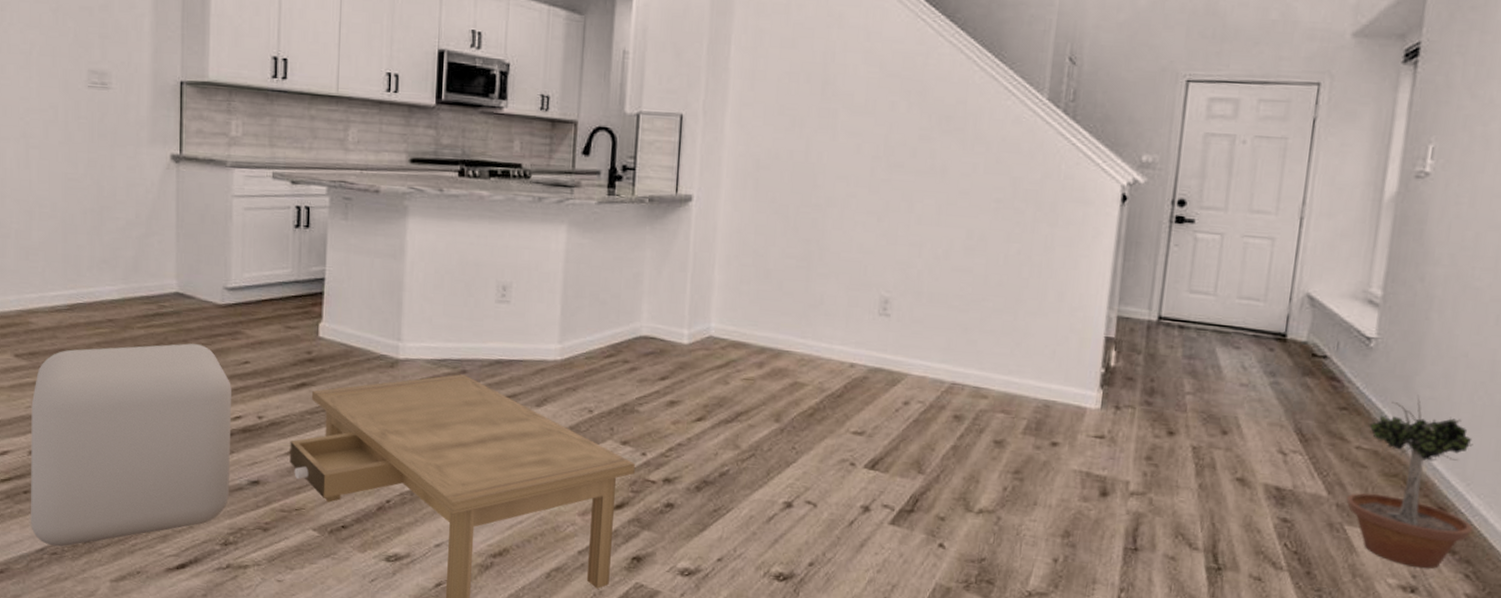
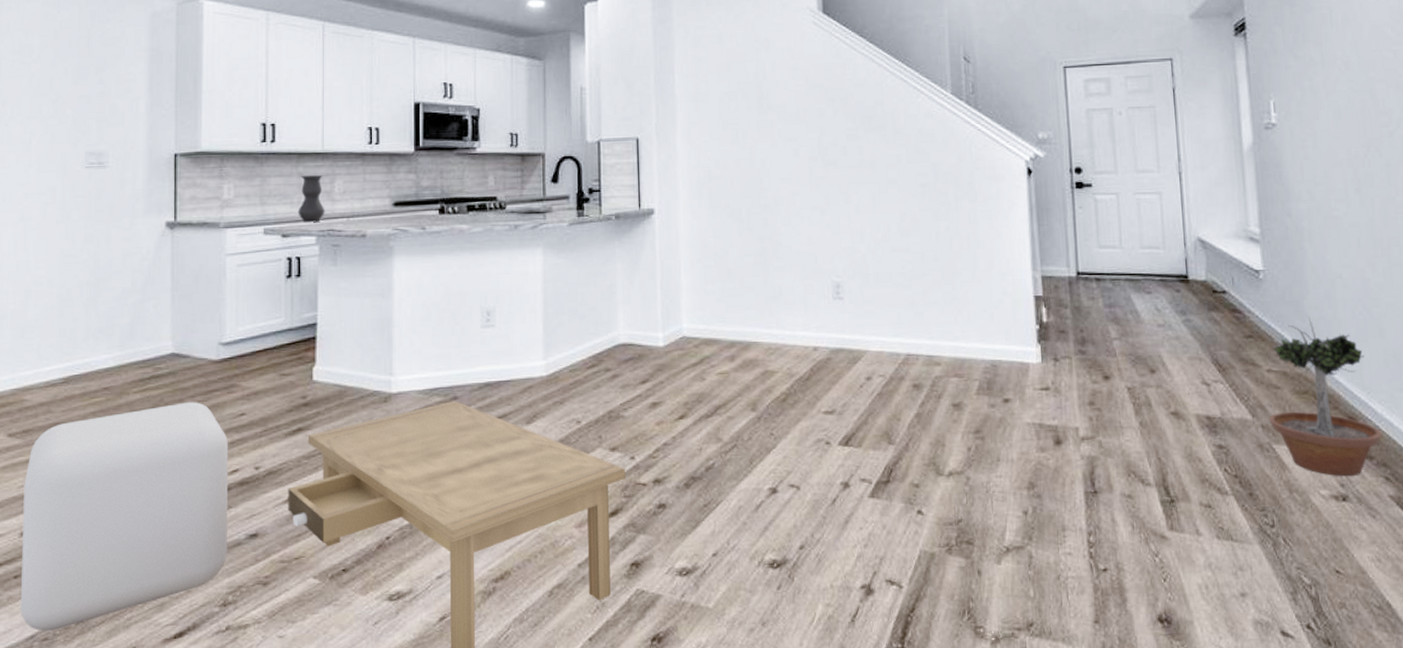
vase: none [308,118,338,172] -> present [298,174,325,223]

